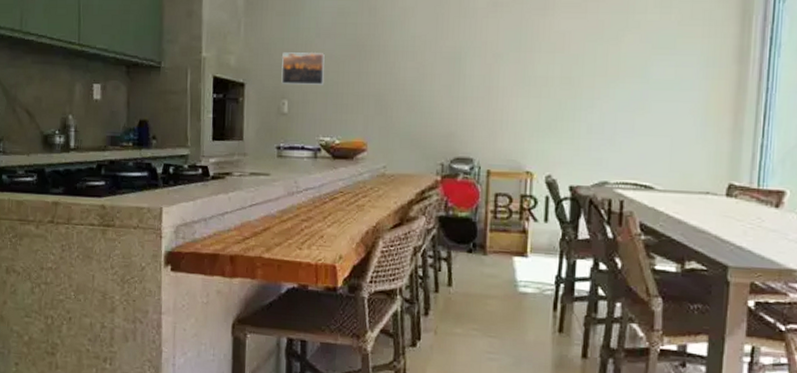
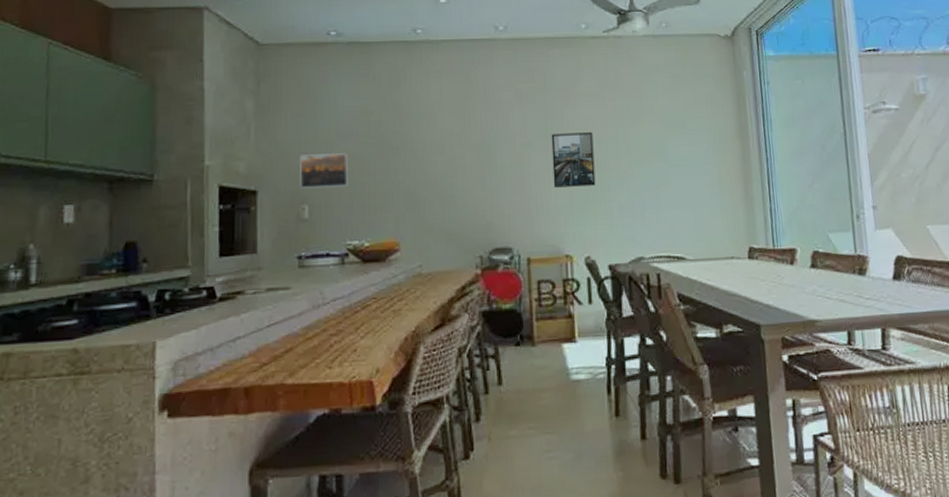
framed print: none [521,46,569,103] -> present [551,132,596,188]

